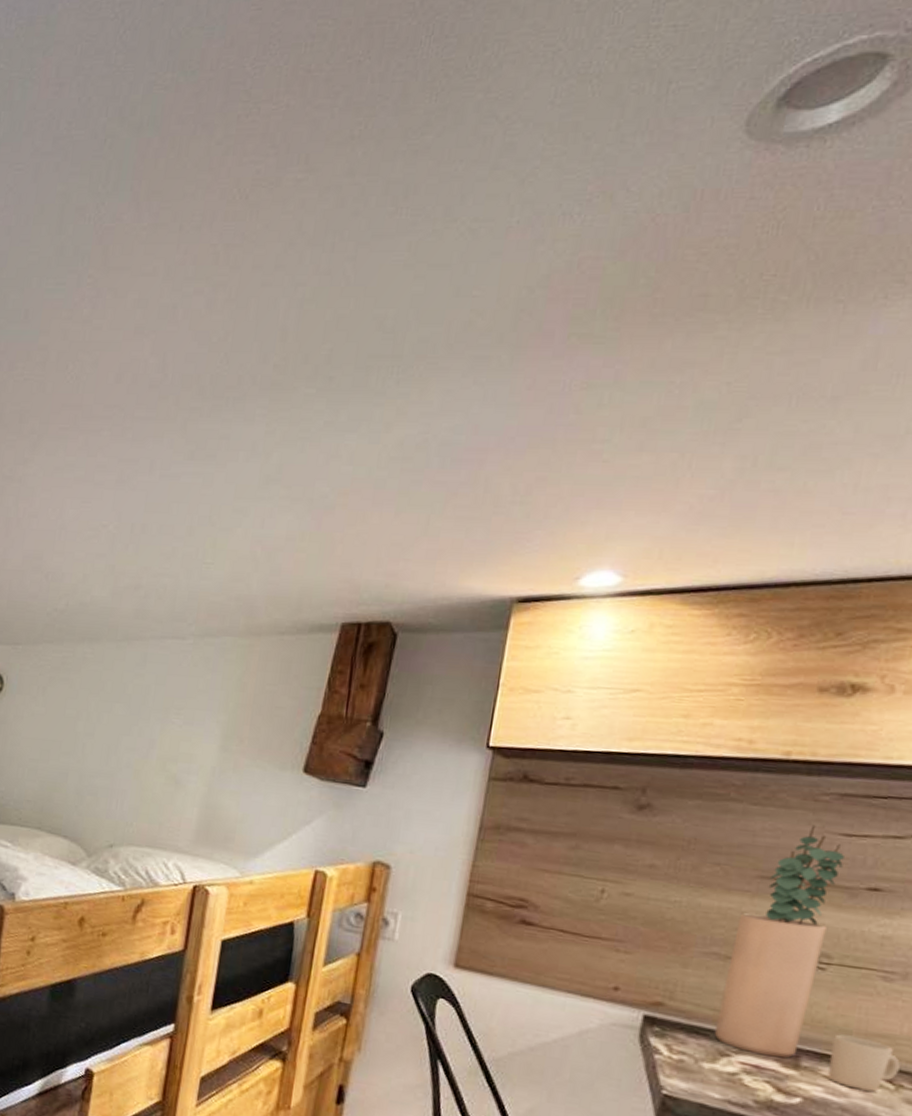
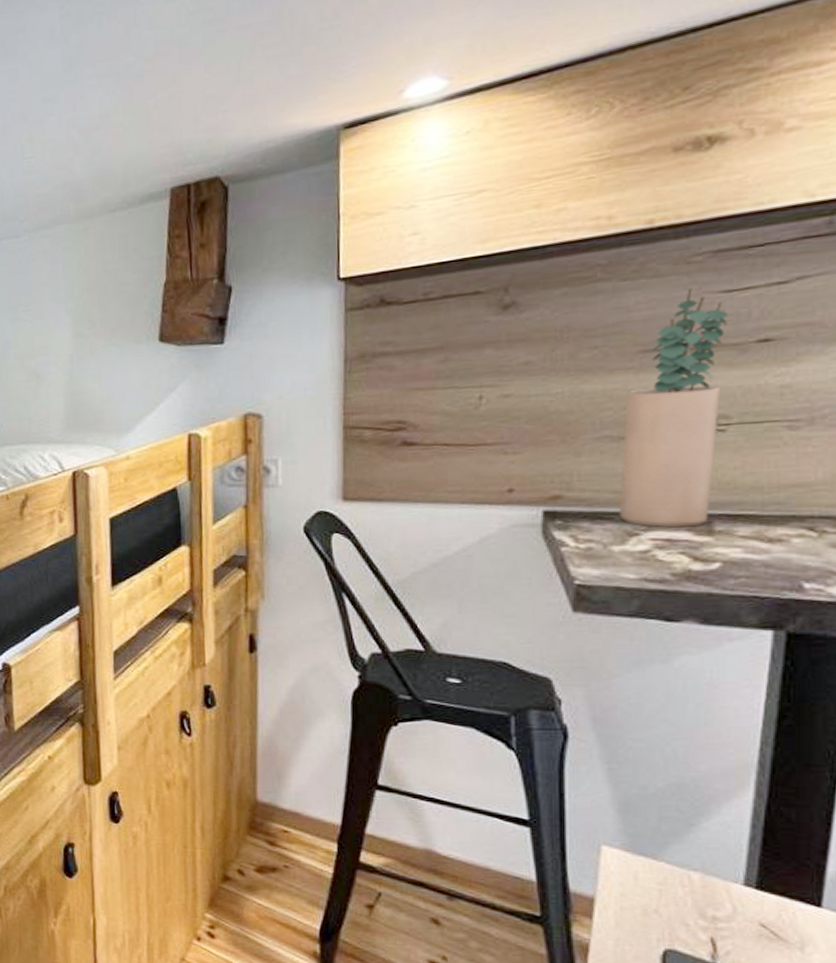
mug: present [828,1034,900,1092] -> none [745,491,819,543]

